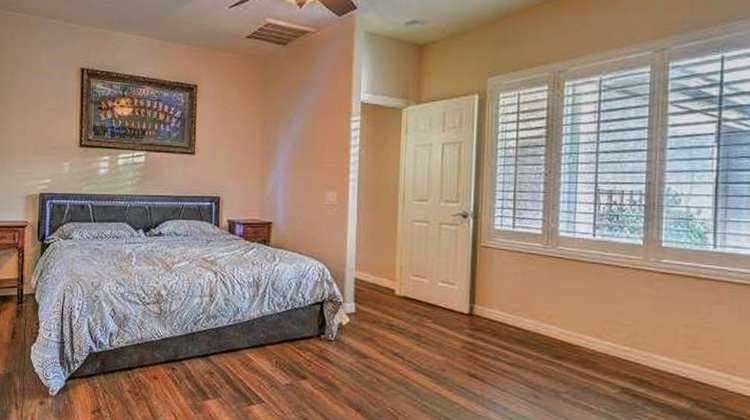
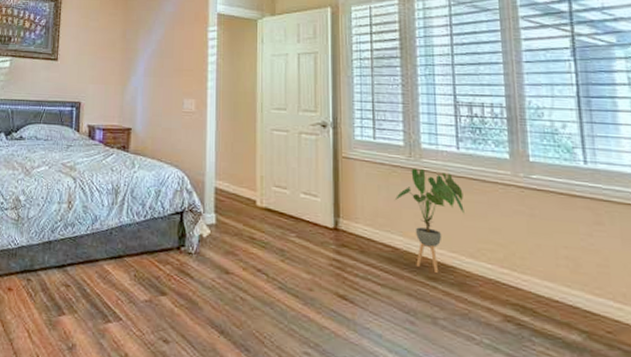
house plant: none [528,255,595,352] -> present [394,168,464,273]

